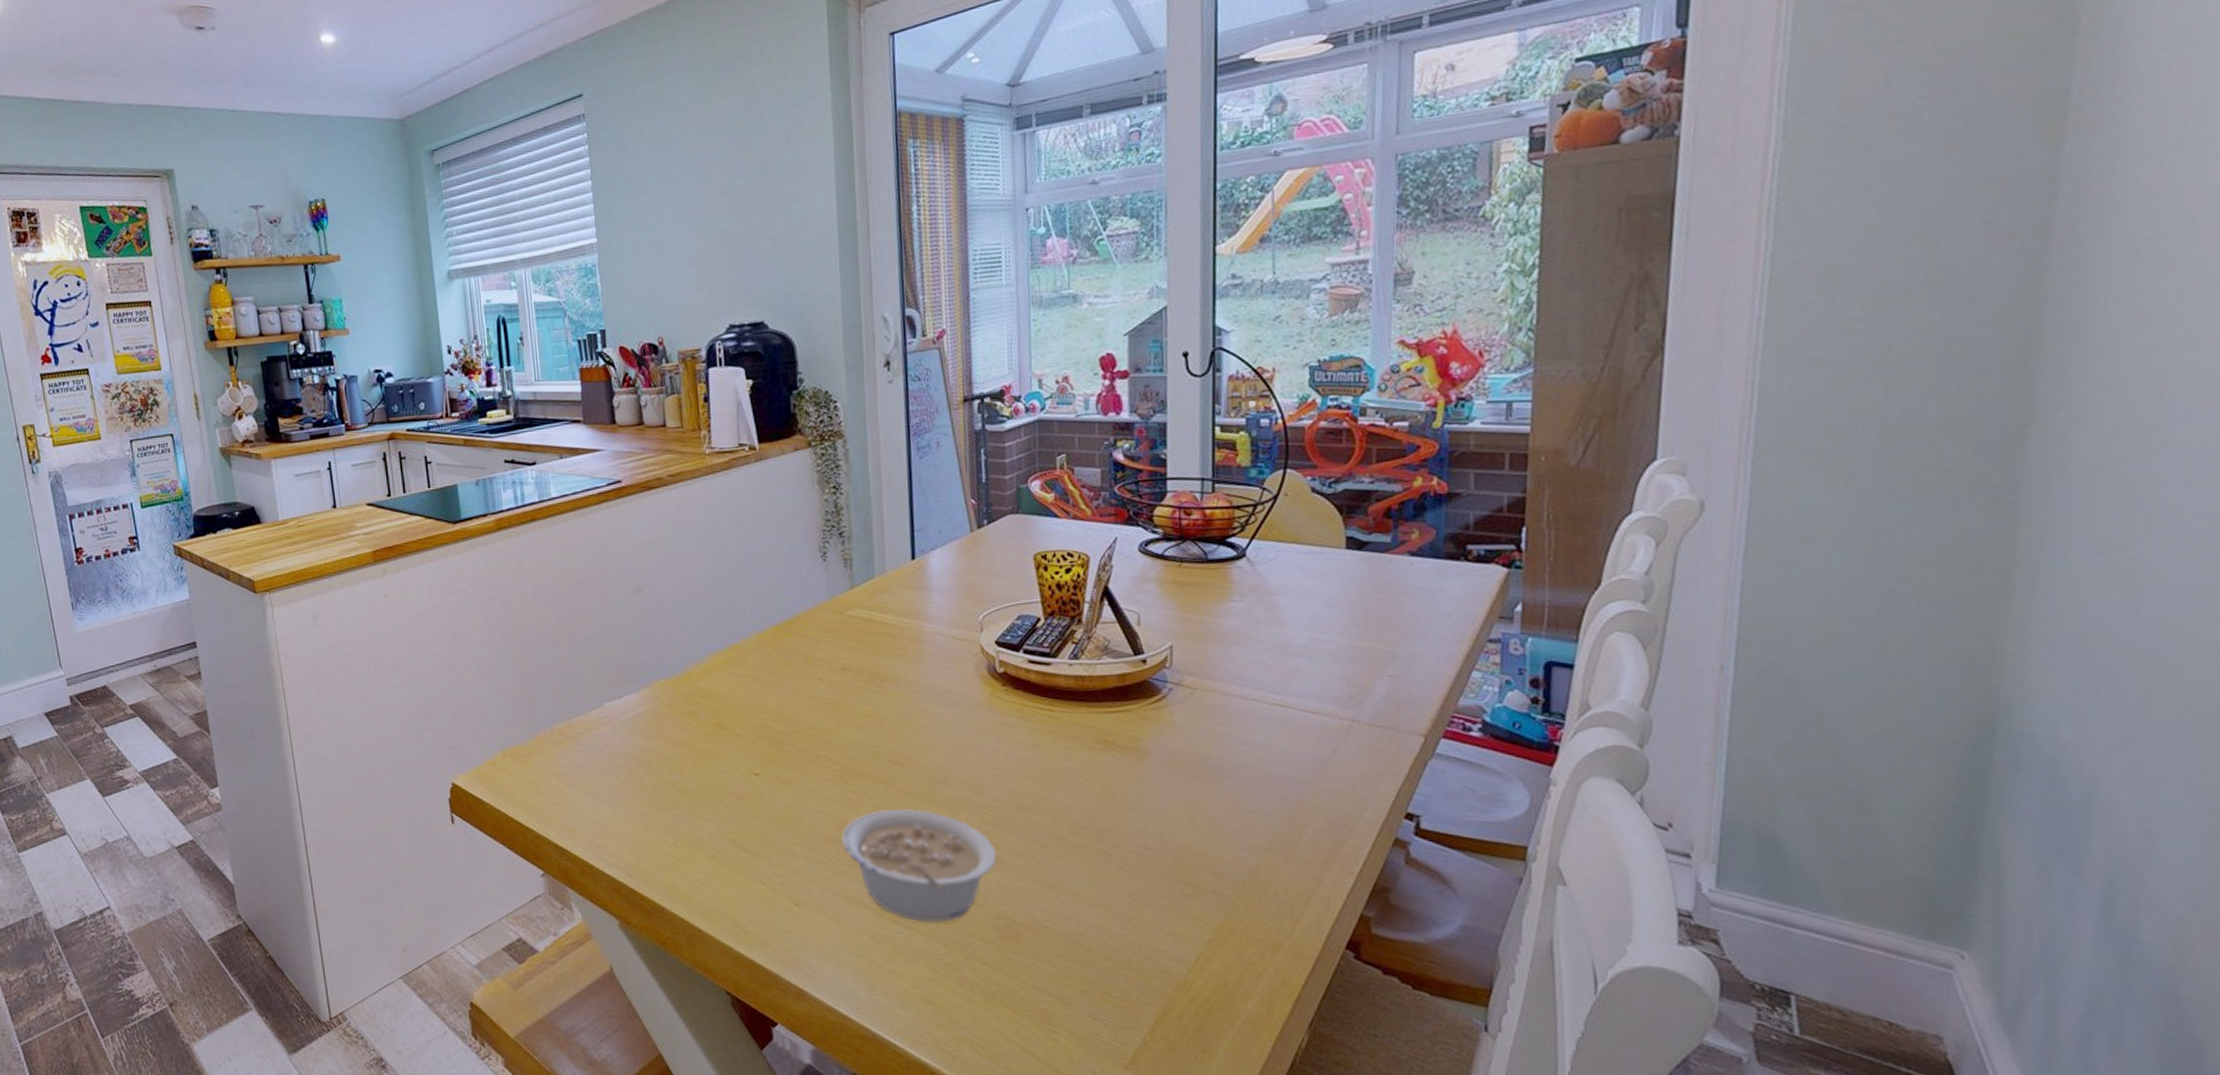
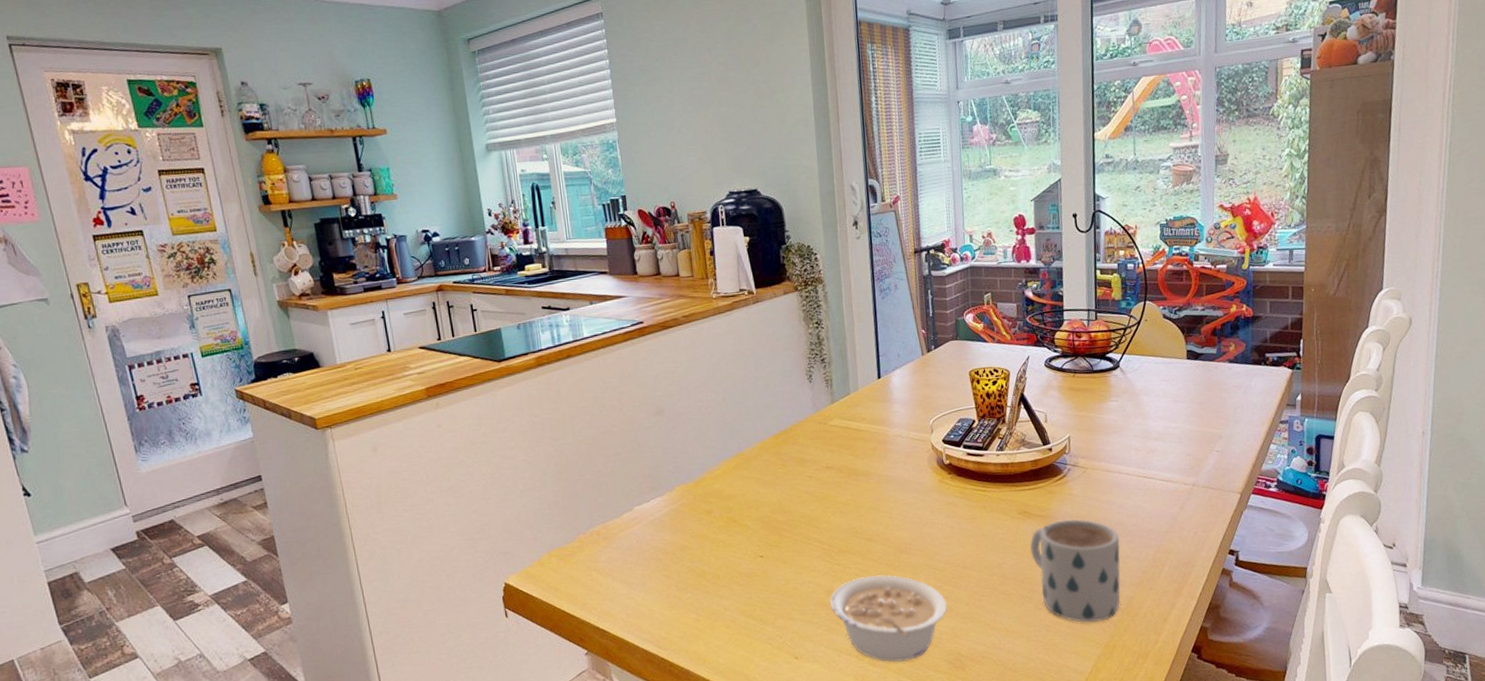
mug: none [1112,755,1242,895] -> present [1029,519,1121,623]

